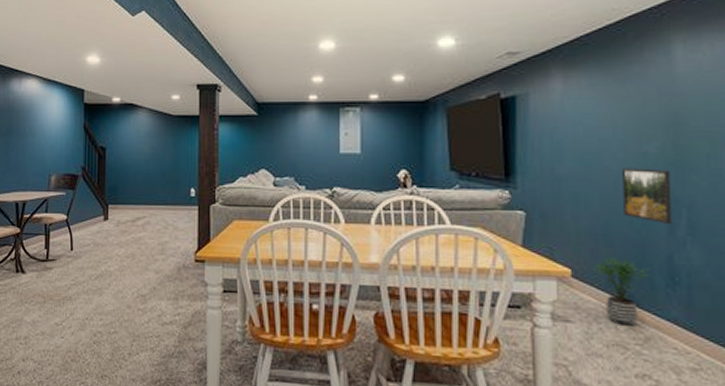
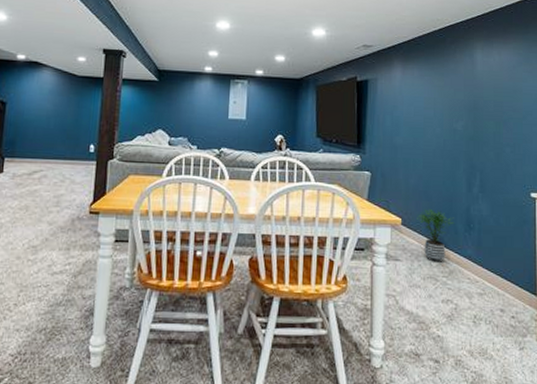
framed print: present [623,168,673,225] -> none [439,140,471,185]

